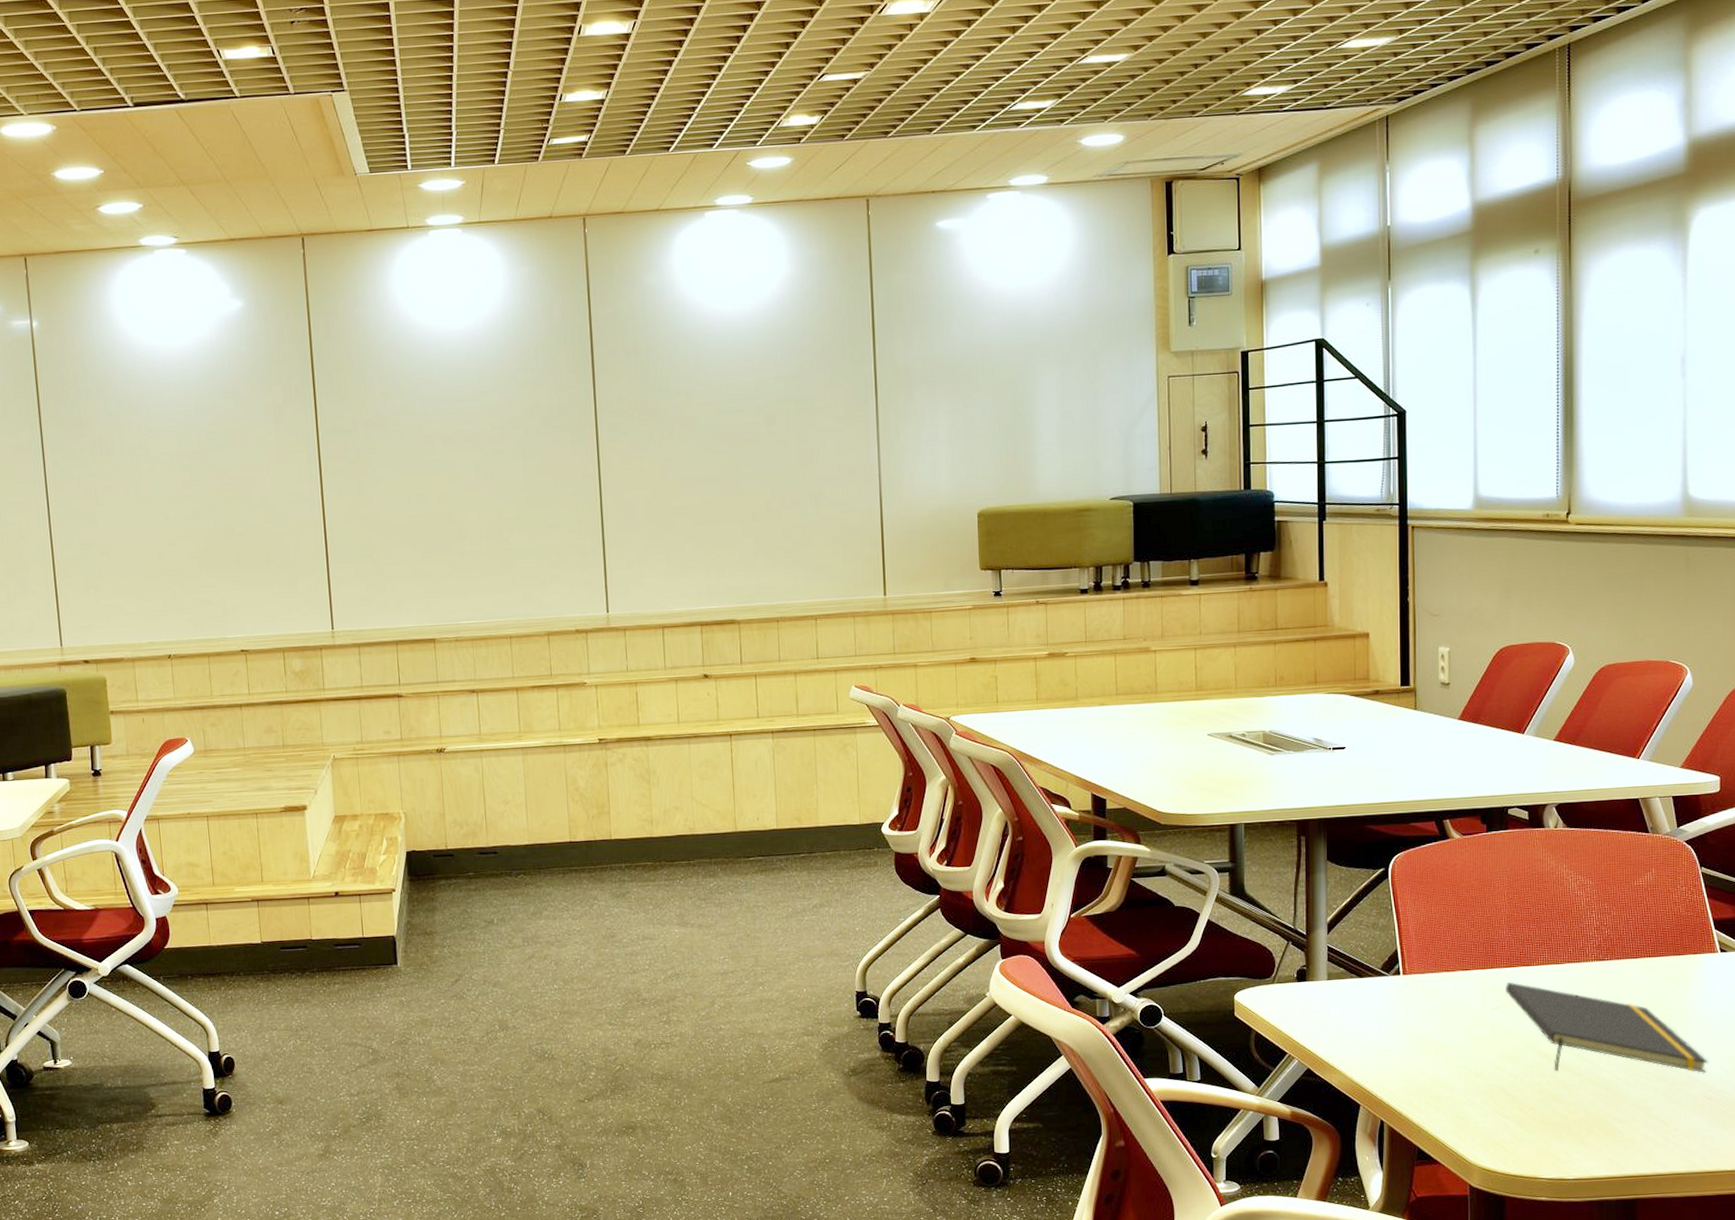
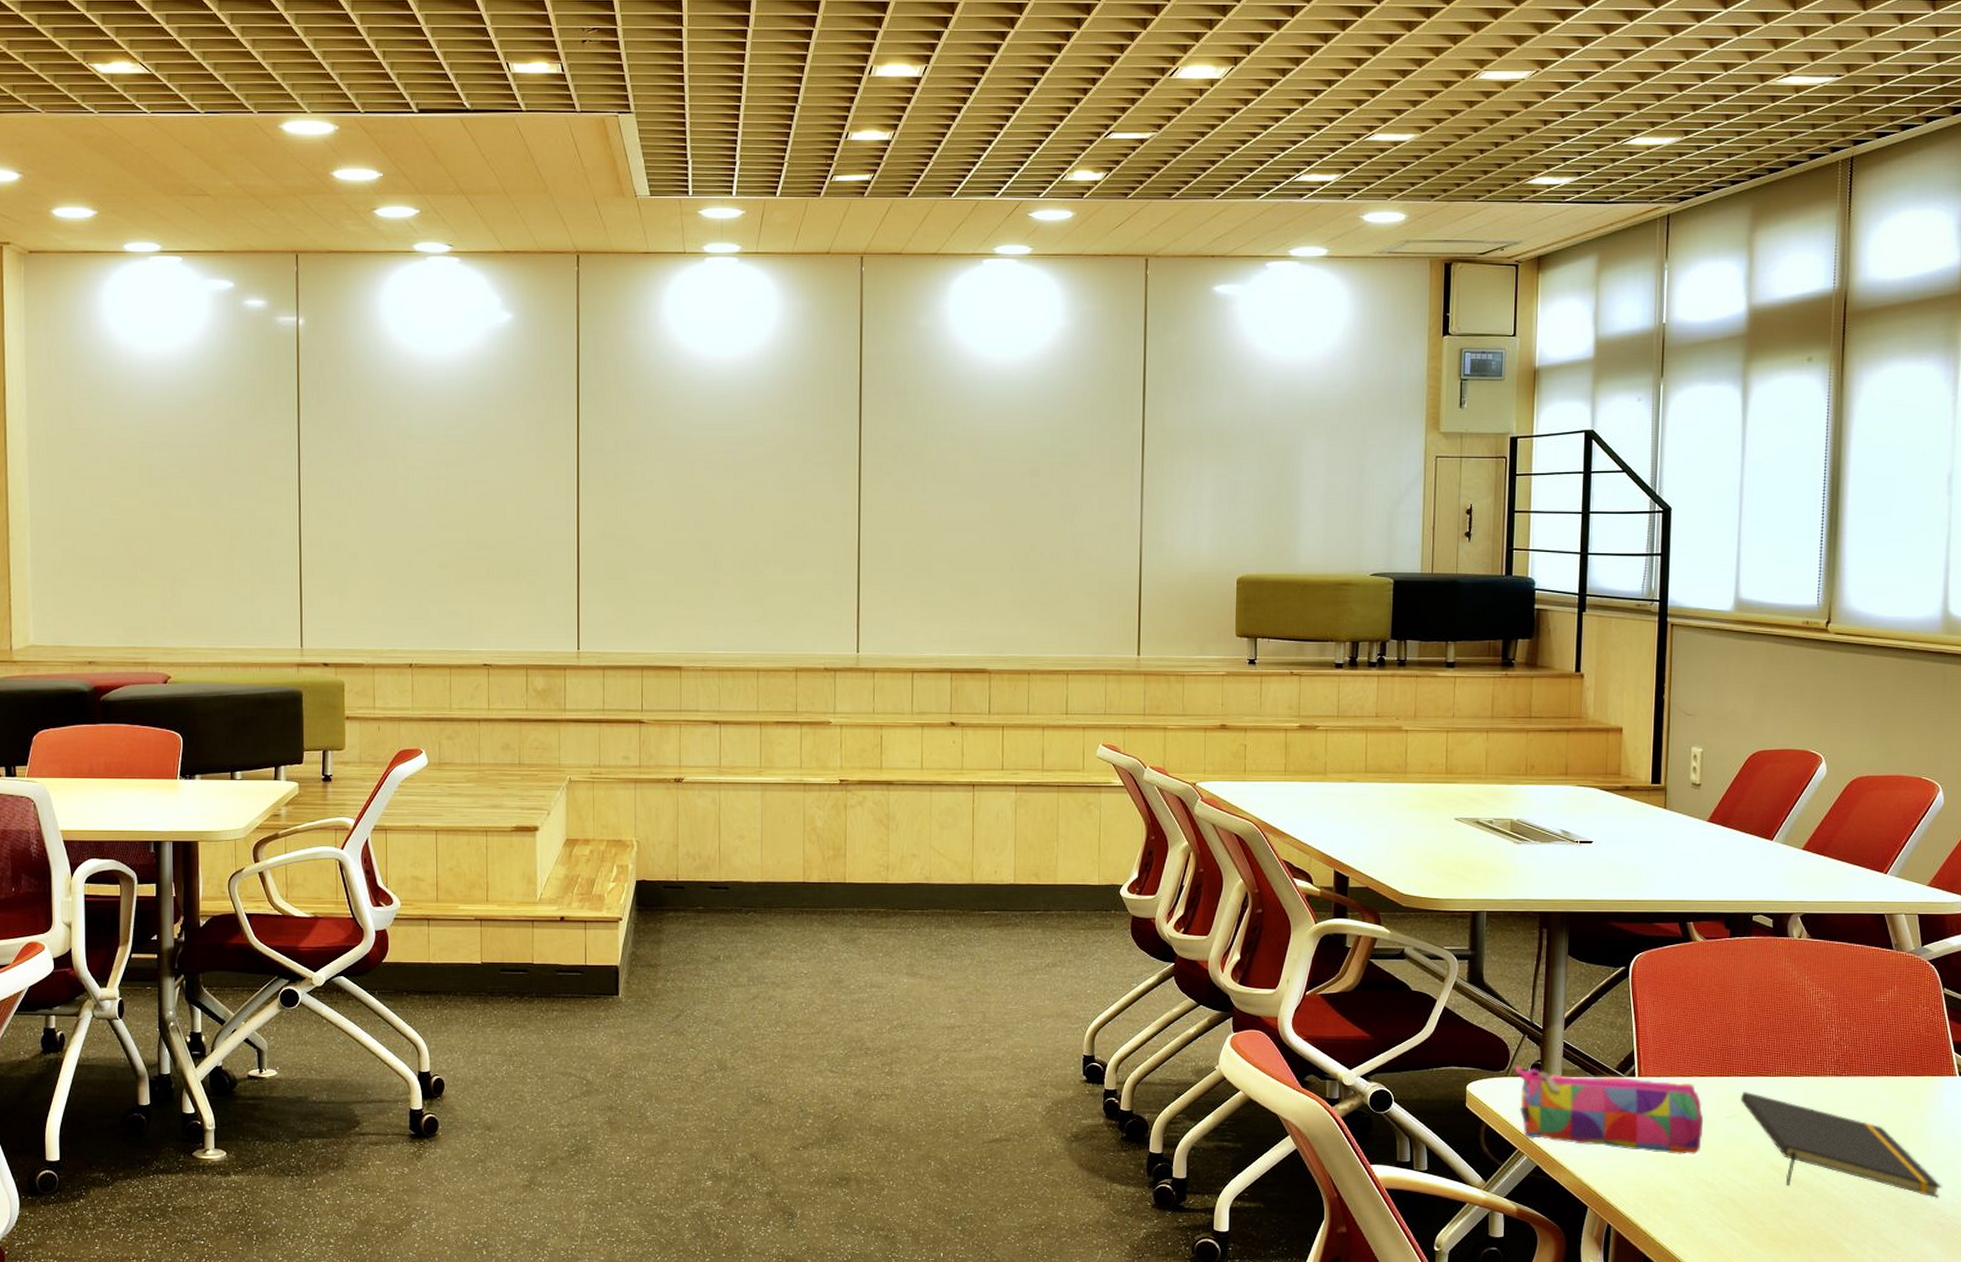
pencil case: none [1281,971,1470,1049] -> present [1515,1065,1704,1156]

